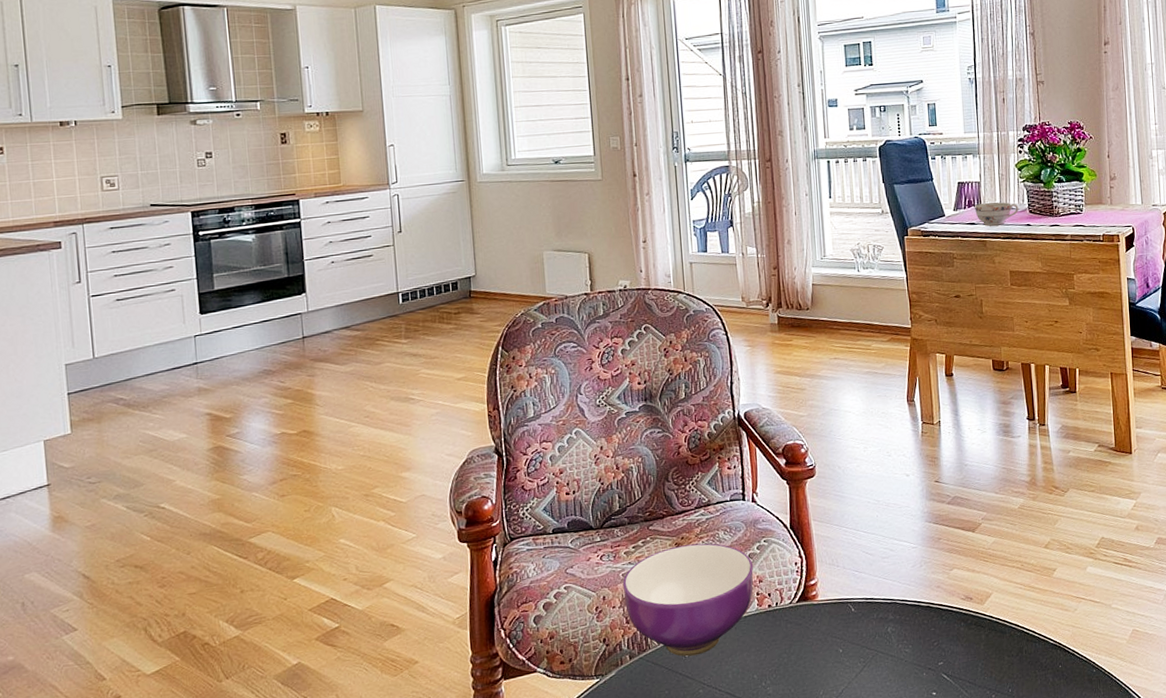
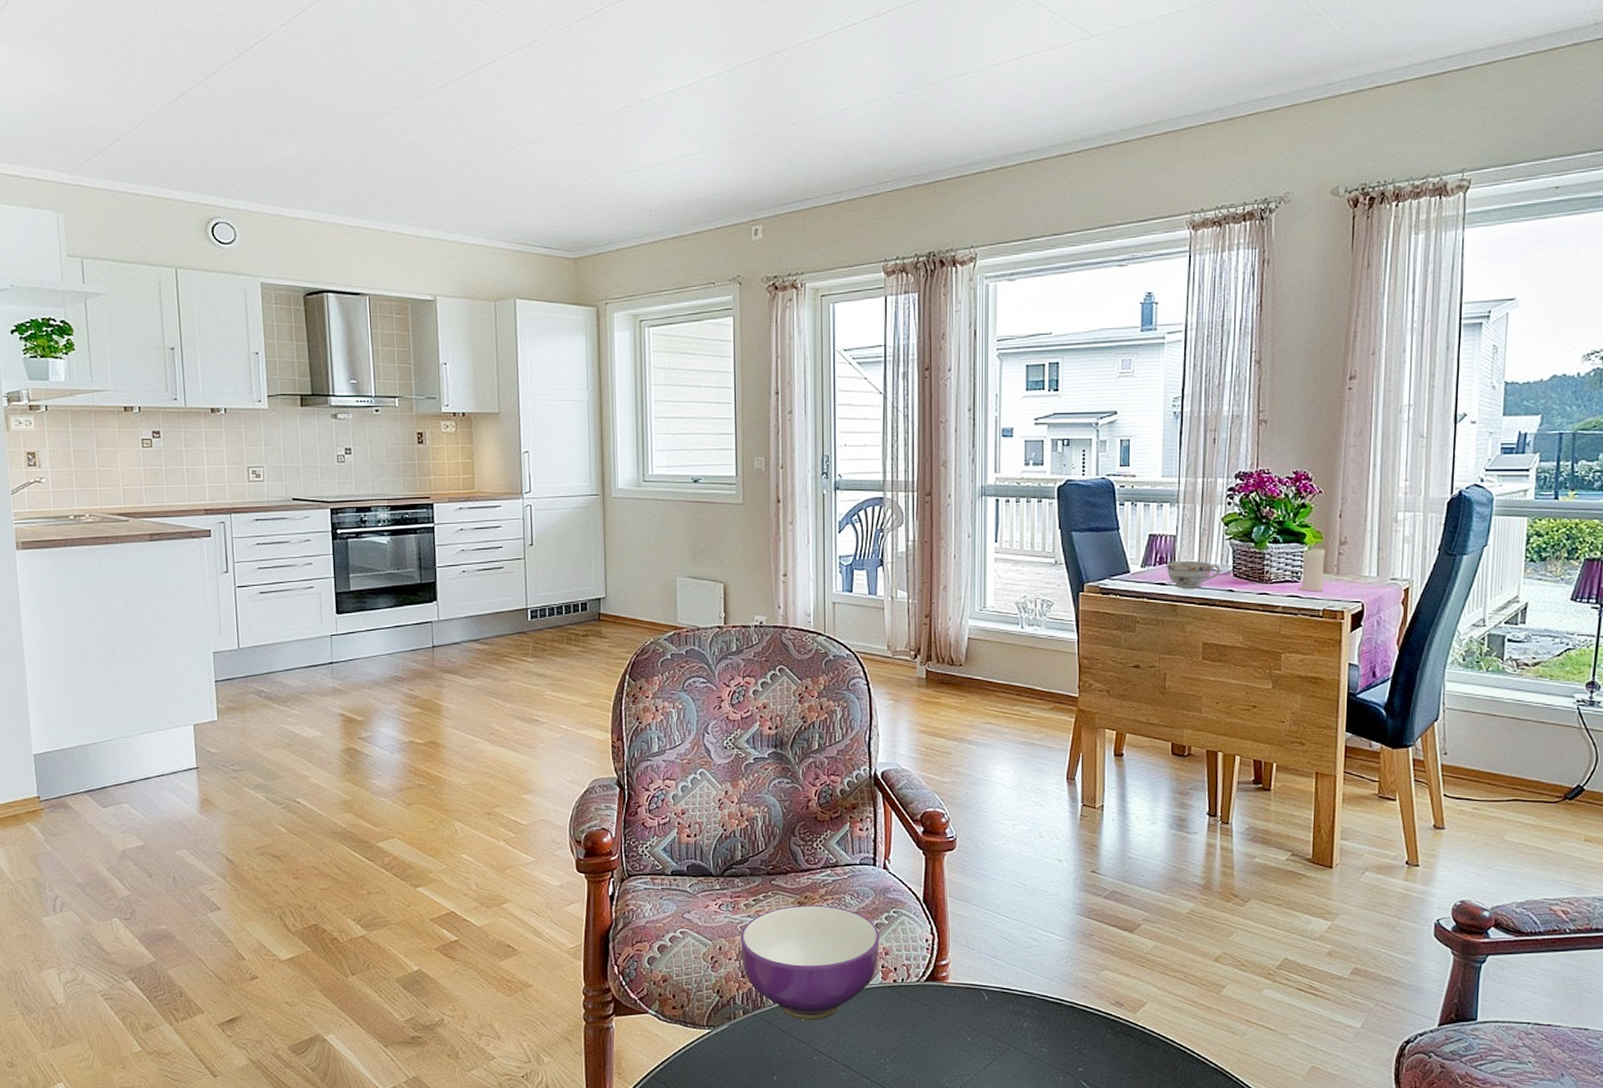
candle: none [1081,184,1101,221] -> present [1297,548,1326,592]

